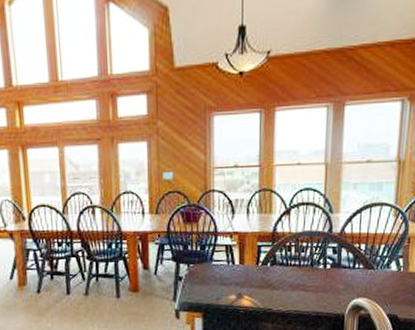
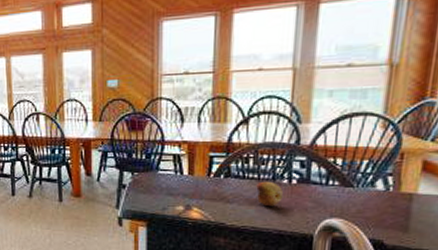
fruit: none [298,267,320,291] -> present [256,181,284,207]

